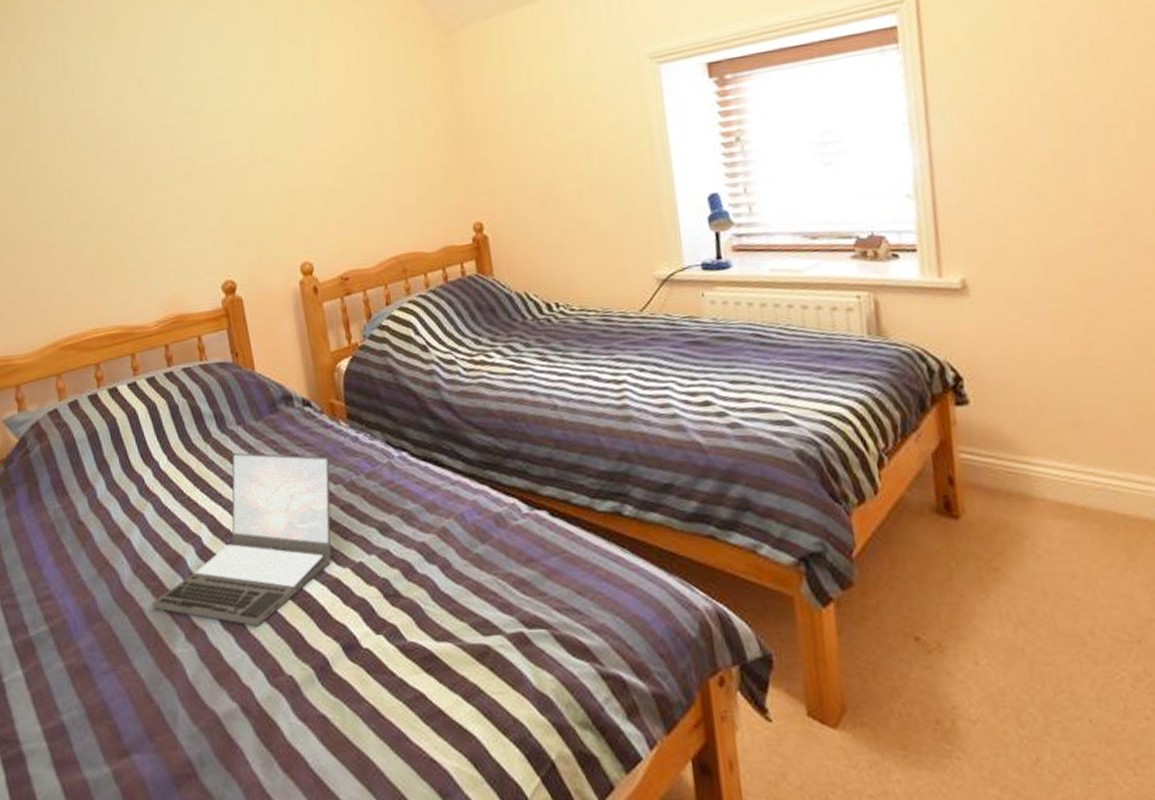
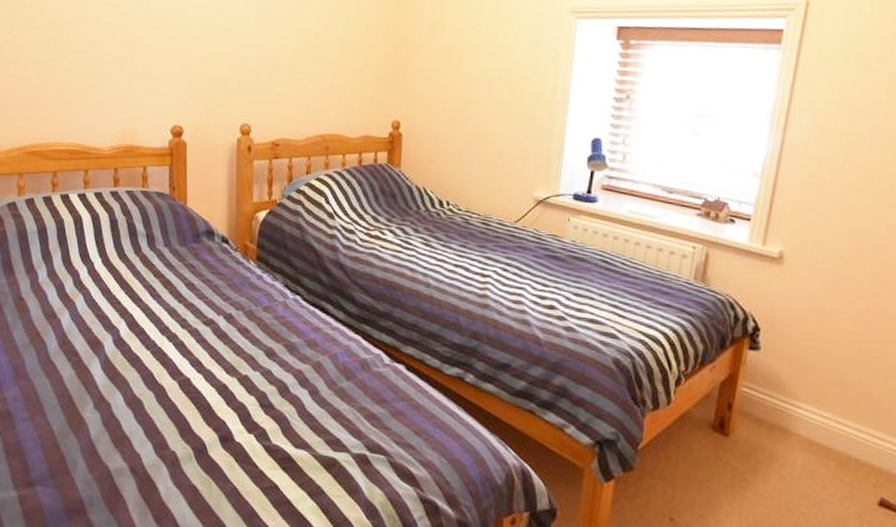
laptop: present [152,452,332,627] -> none [71,268,235,409]

